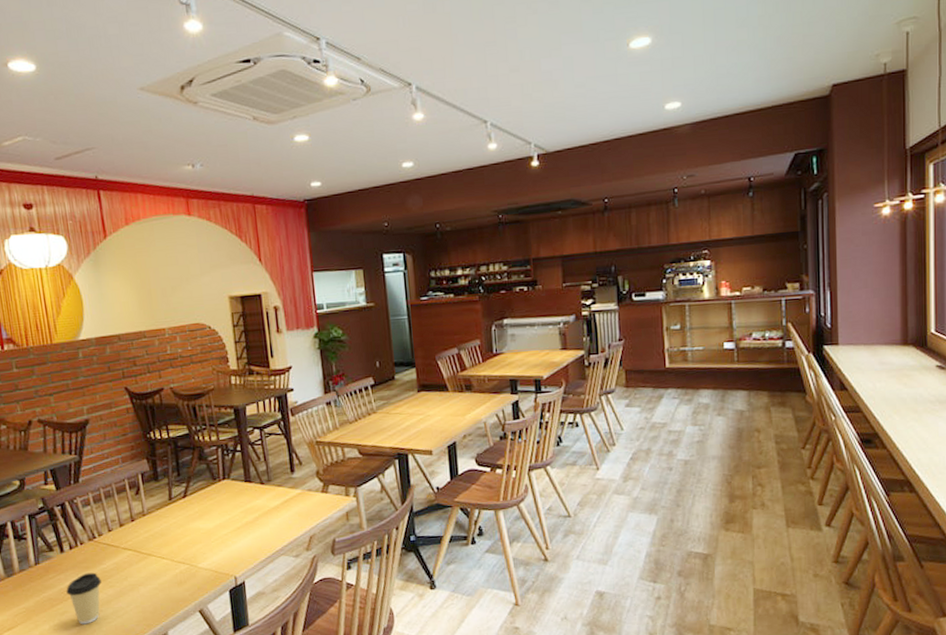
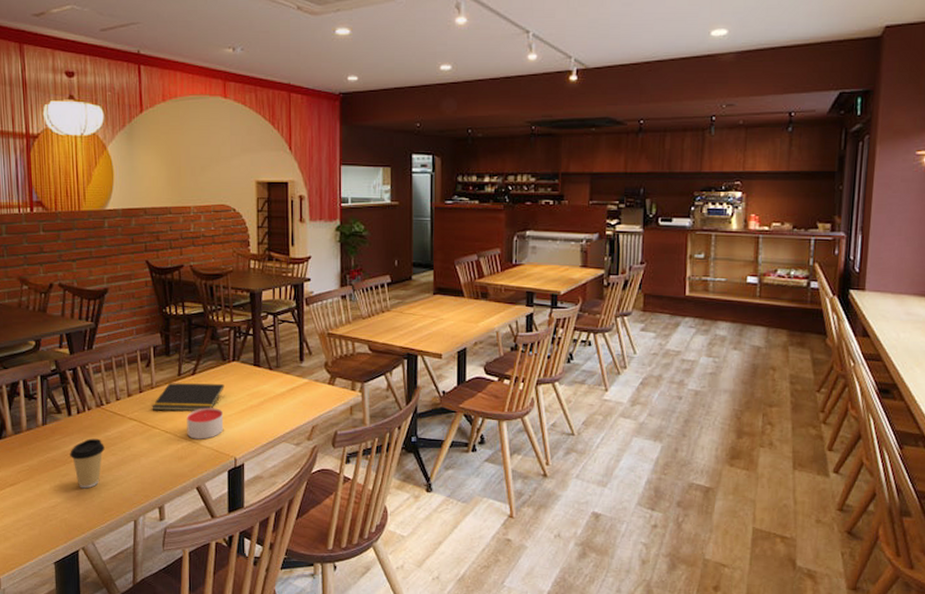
notepad: none [145,504,217,538] -> present [152,383,224,411]
candle: none [182,528,221,562] -> present [187,408,224,440]

